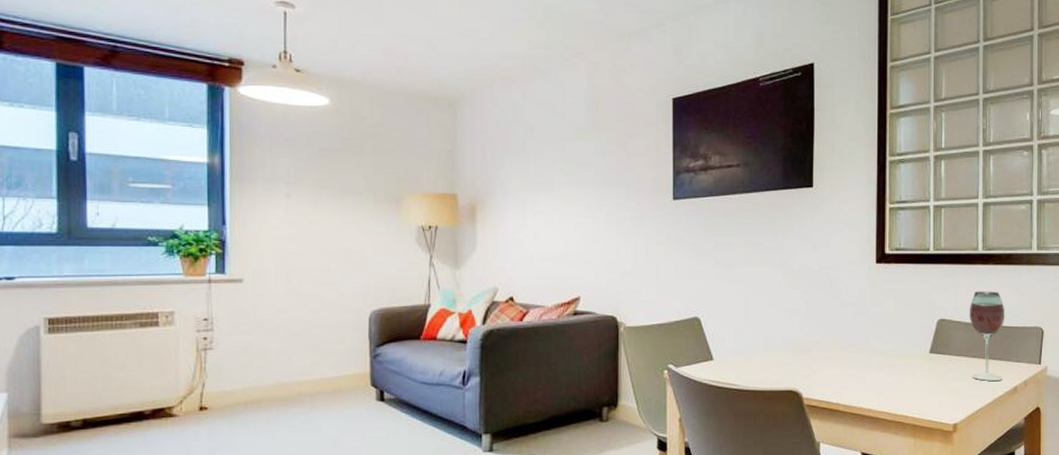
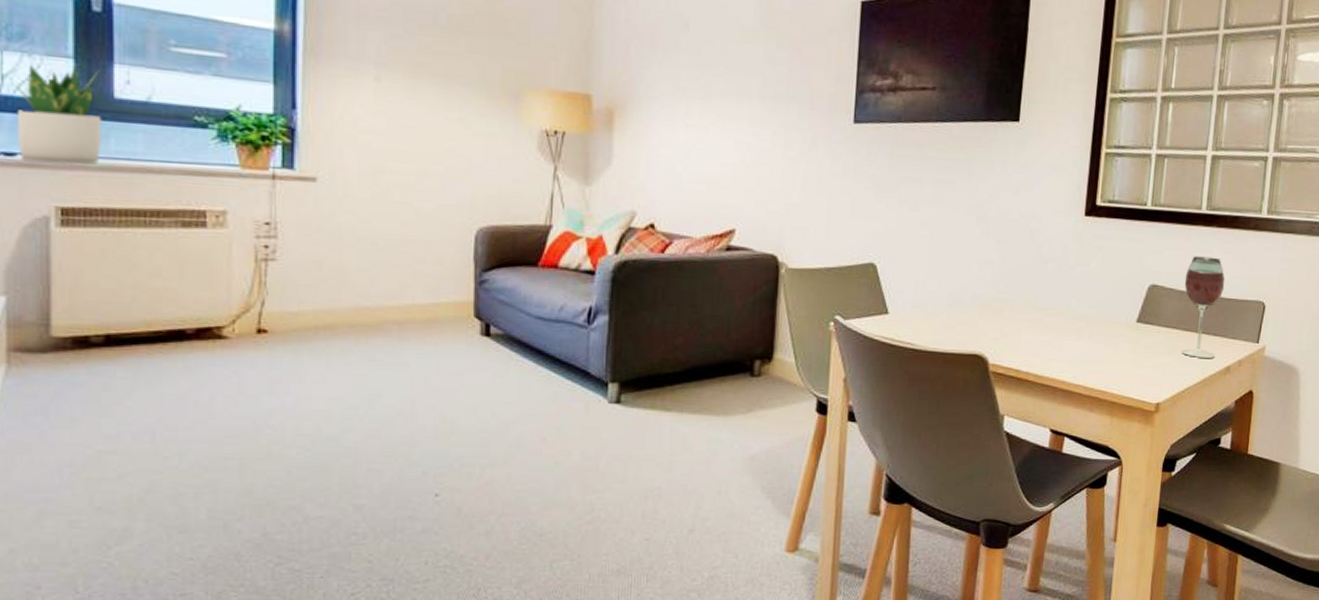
planter: none [11,203,79,283] -> present [12,64,102,165]

